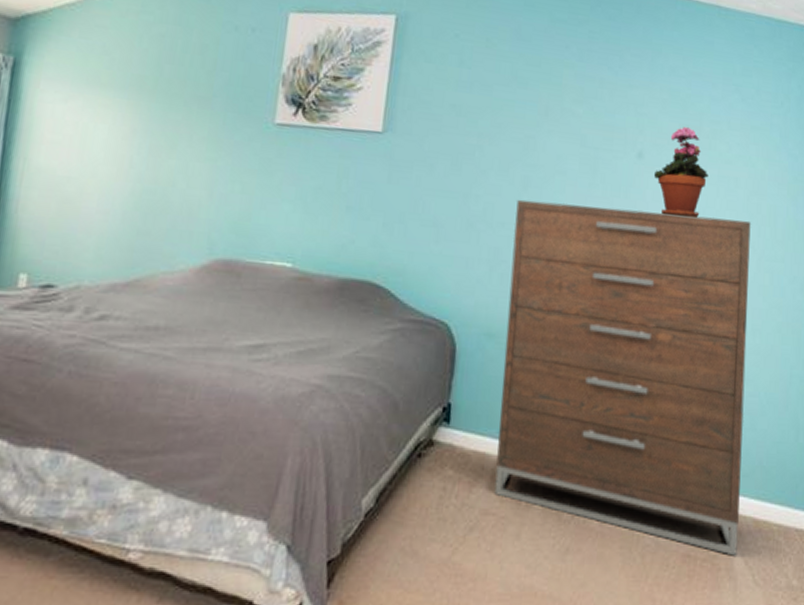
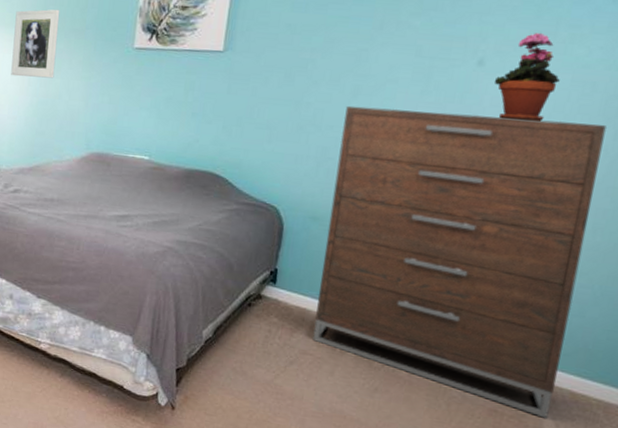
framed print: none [104,67,179,159] -> present [11,9,60,78]

